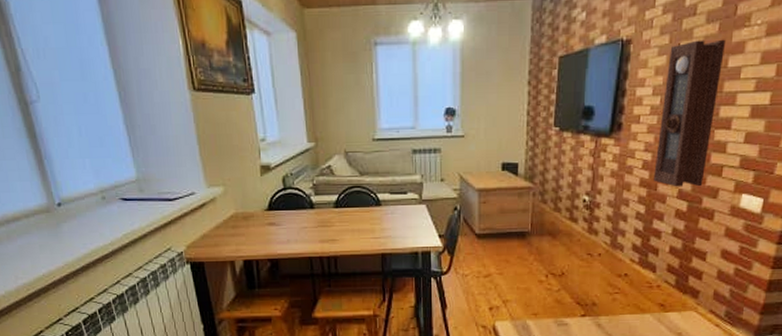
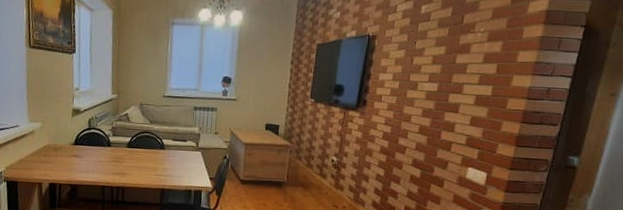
pendulum clock: present [653,39,727,187] -> none [392,40,455,158]

